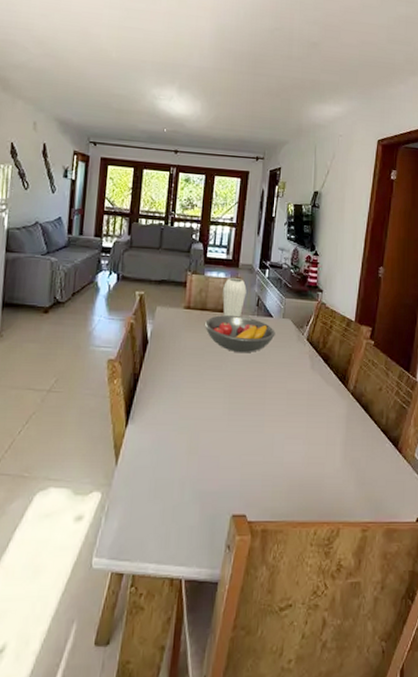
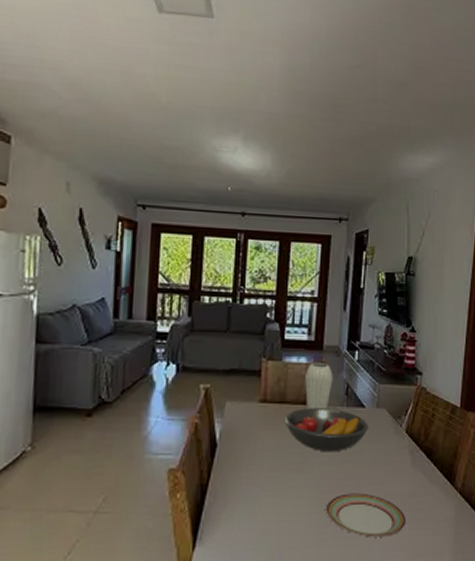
plate: none [236,388,305,427] -> present [326,493,407,538]

